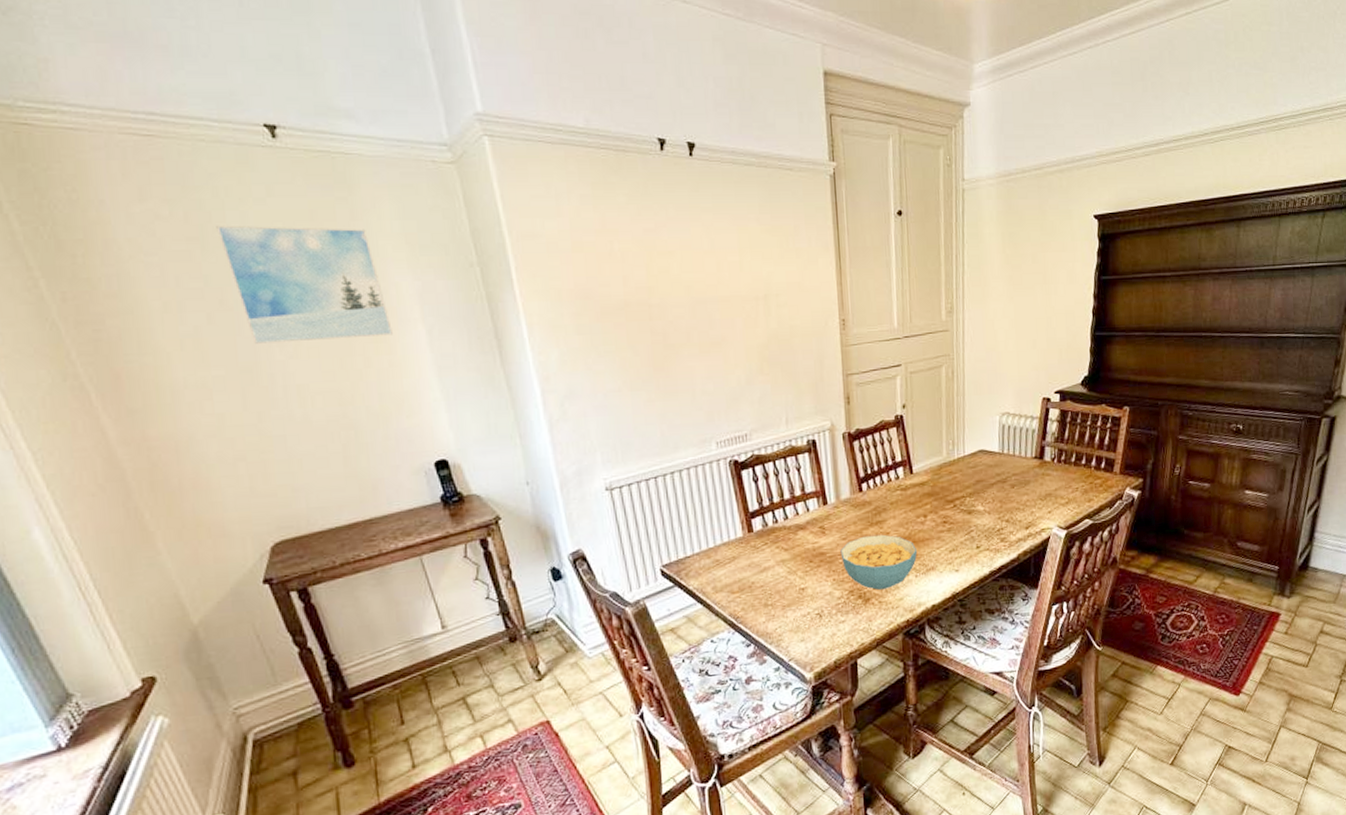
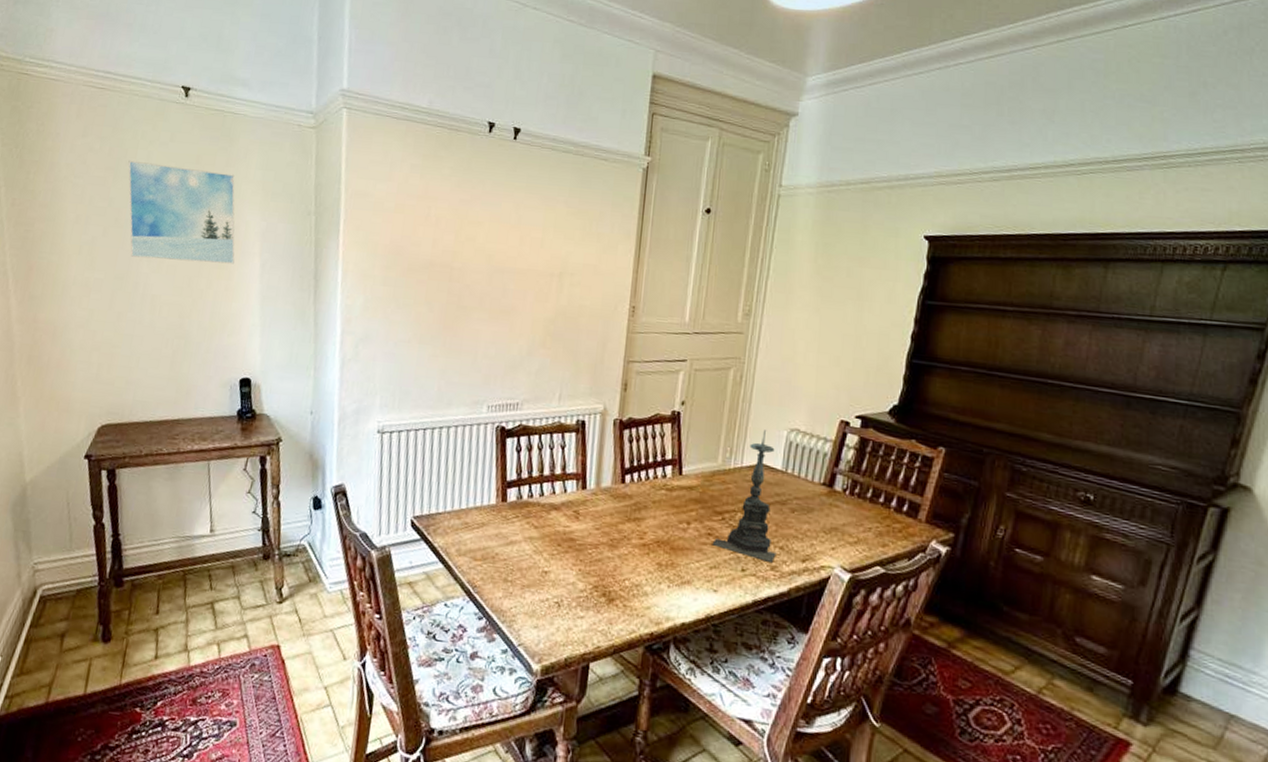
cereal bowl: present [840,534,918,590] -> none [591,530,674,593]
candle holder: none [948,418,1004,536] -> present [712,430,777,562]

